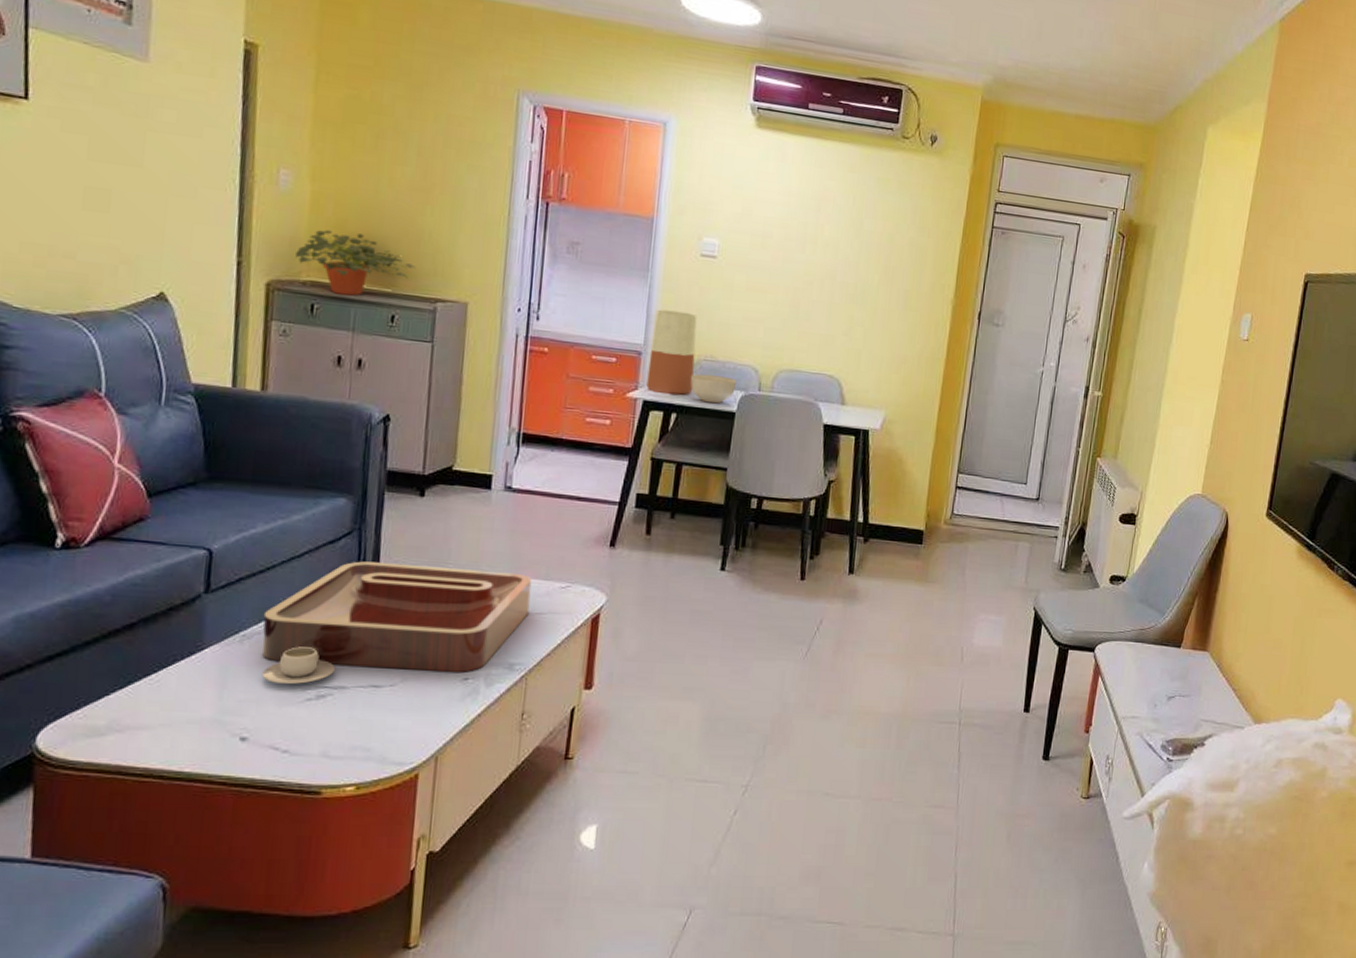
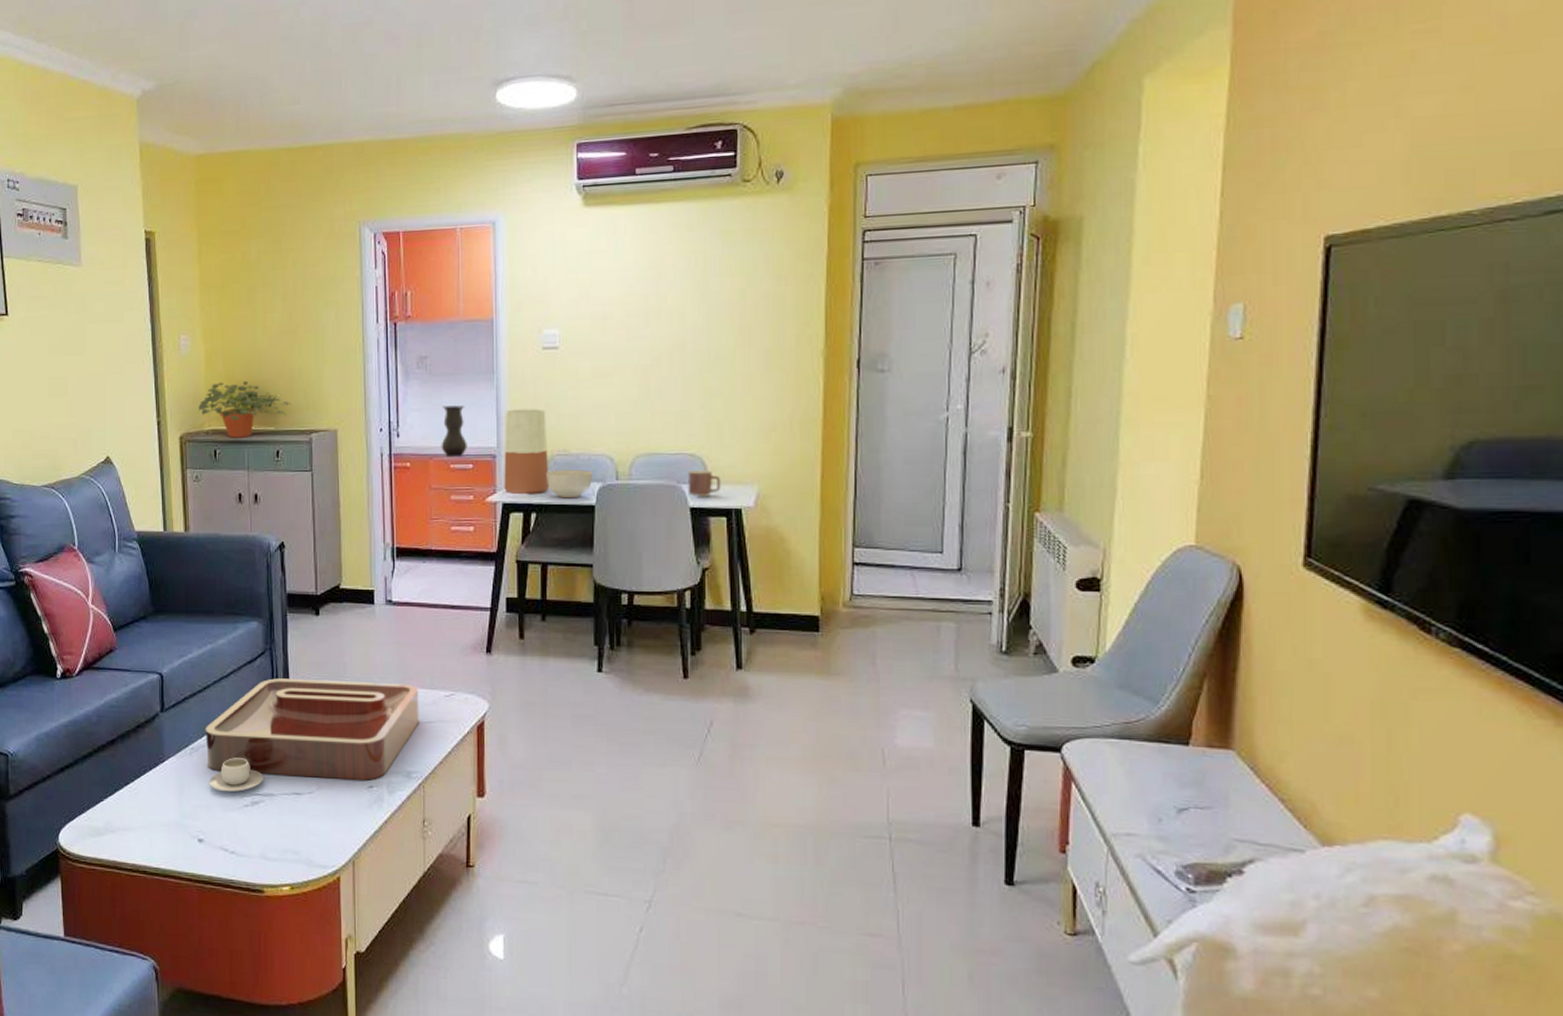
vase: none [584,295,615,350] -> present [441,405,467,458]
mug: none [823,390,854,416] -> present [687,470,721,497]

